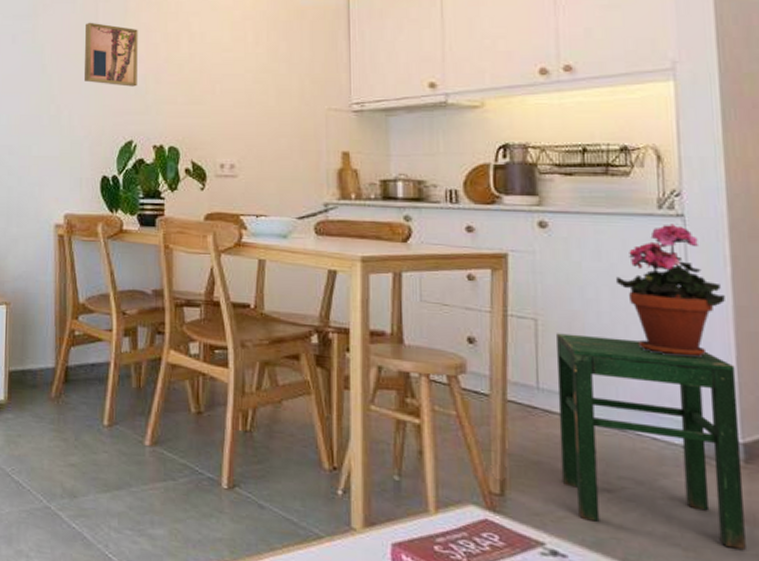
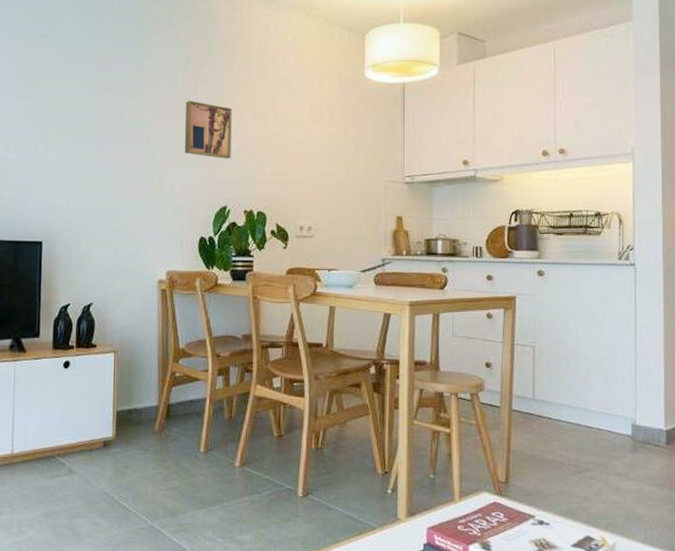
stool: present [556,333,746,550] -> none [547,356,665,507]
potted plant: present [616,224,725,358] -> none [589,271,659,371]

